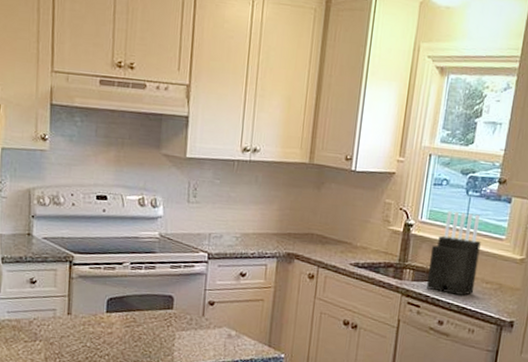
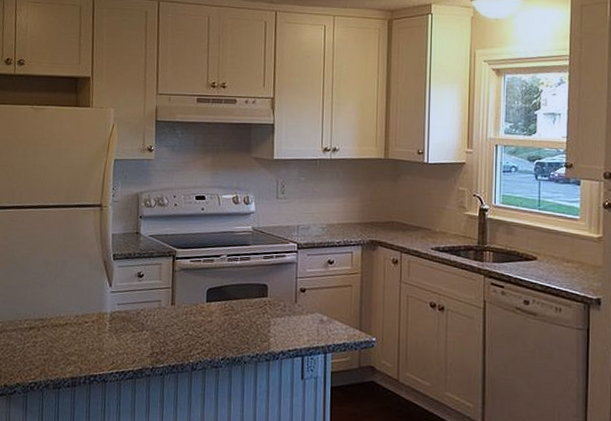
knife block: present [426,211,481,295] -> none [507,195,556,275]

